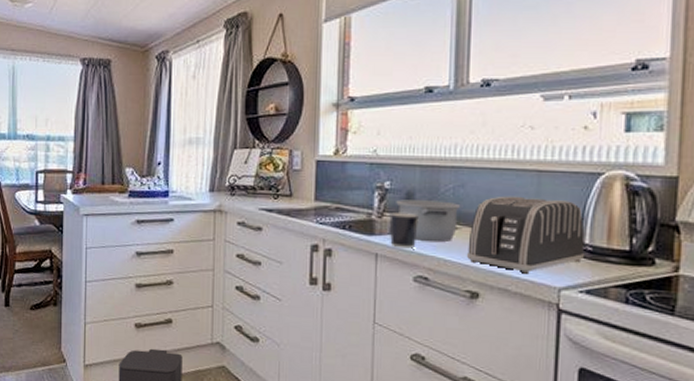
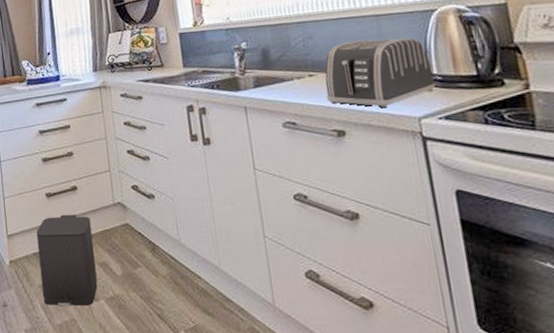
mug: present [389,212,419,249] -> none [250,67,279,100]
cooking pot: present [396,199,461,242] -> none [254,53,313,90]

